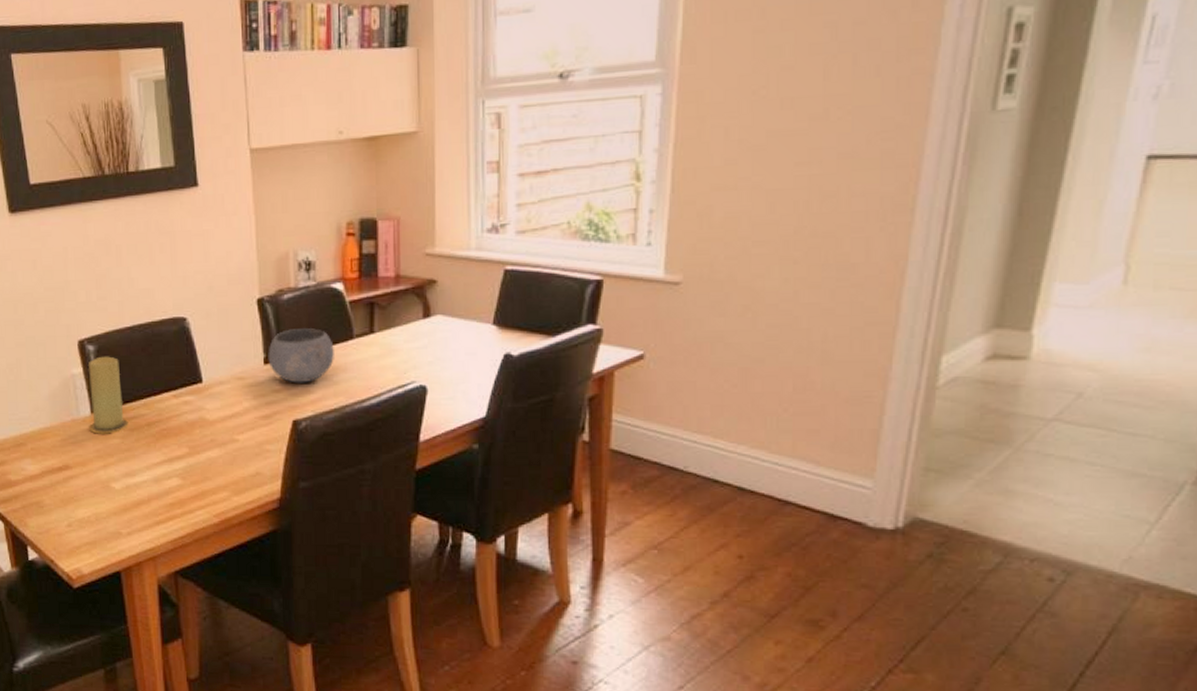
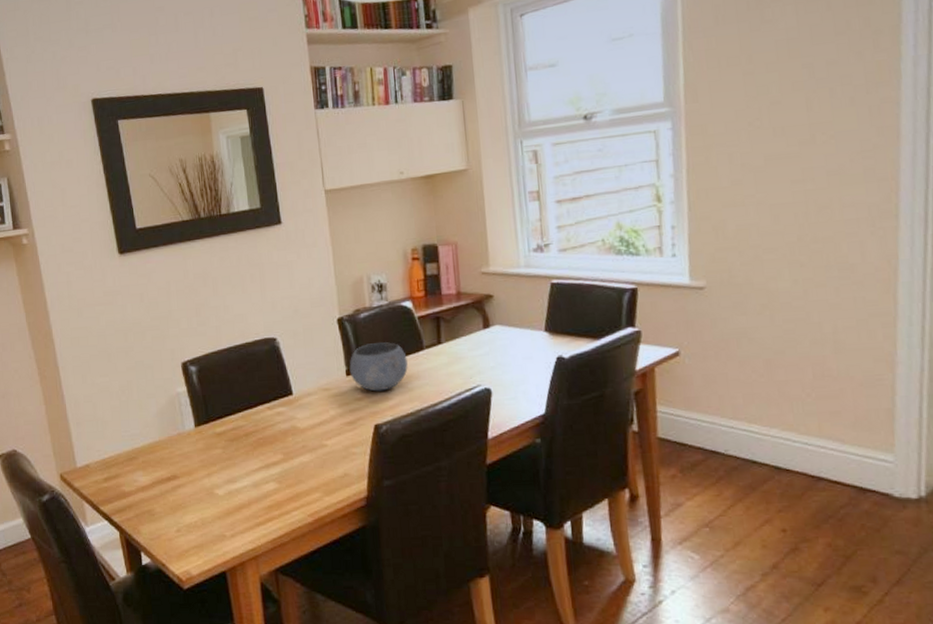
candle: present [89,356,130,434] -> none [191,375,230,446]

